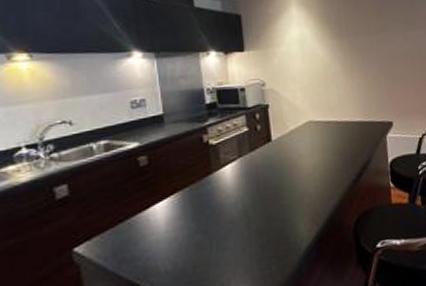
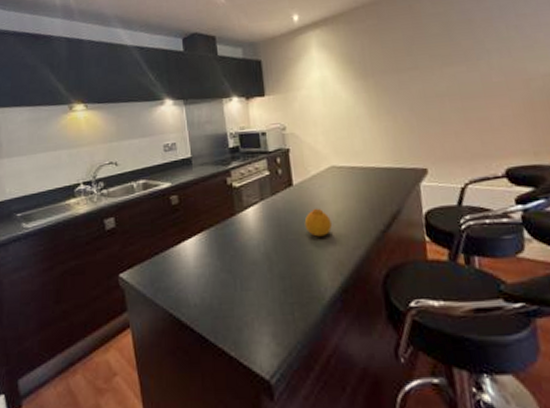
fruit: none [282,162,309,190] -> present [304,208,332,237]

